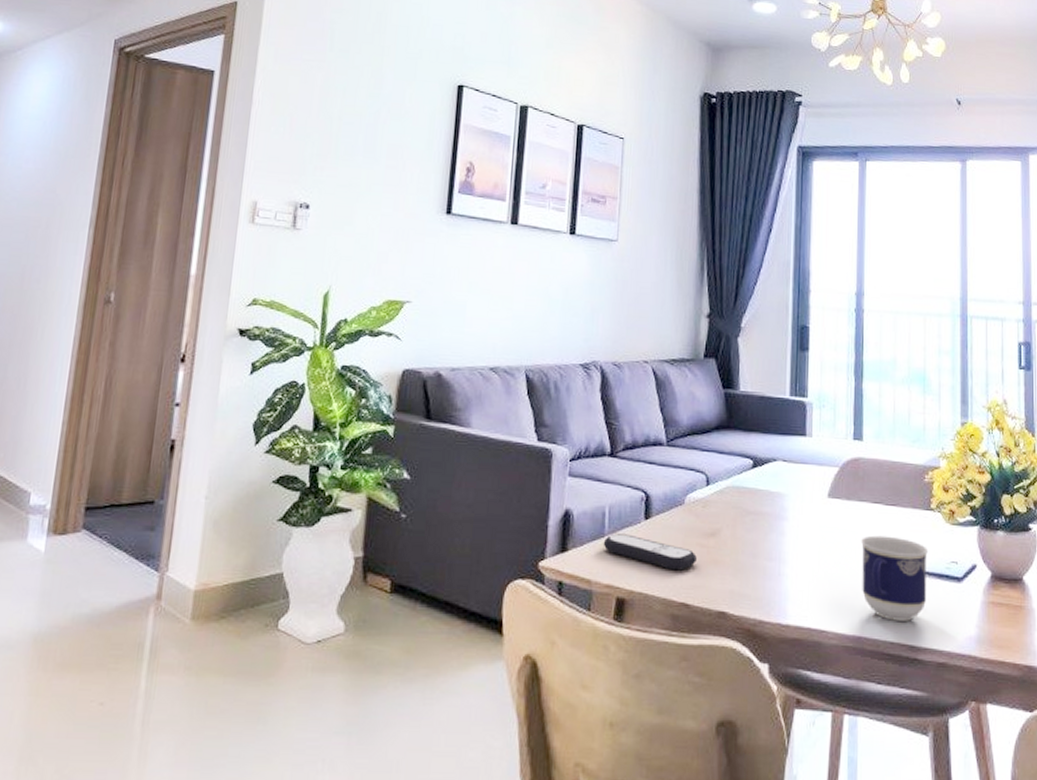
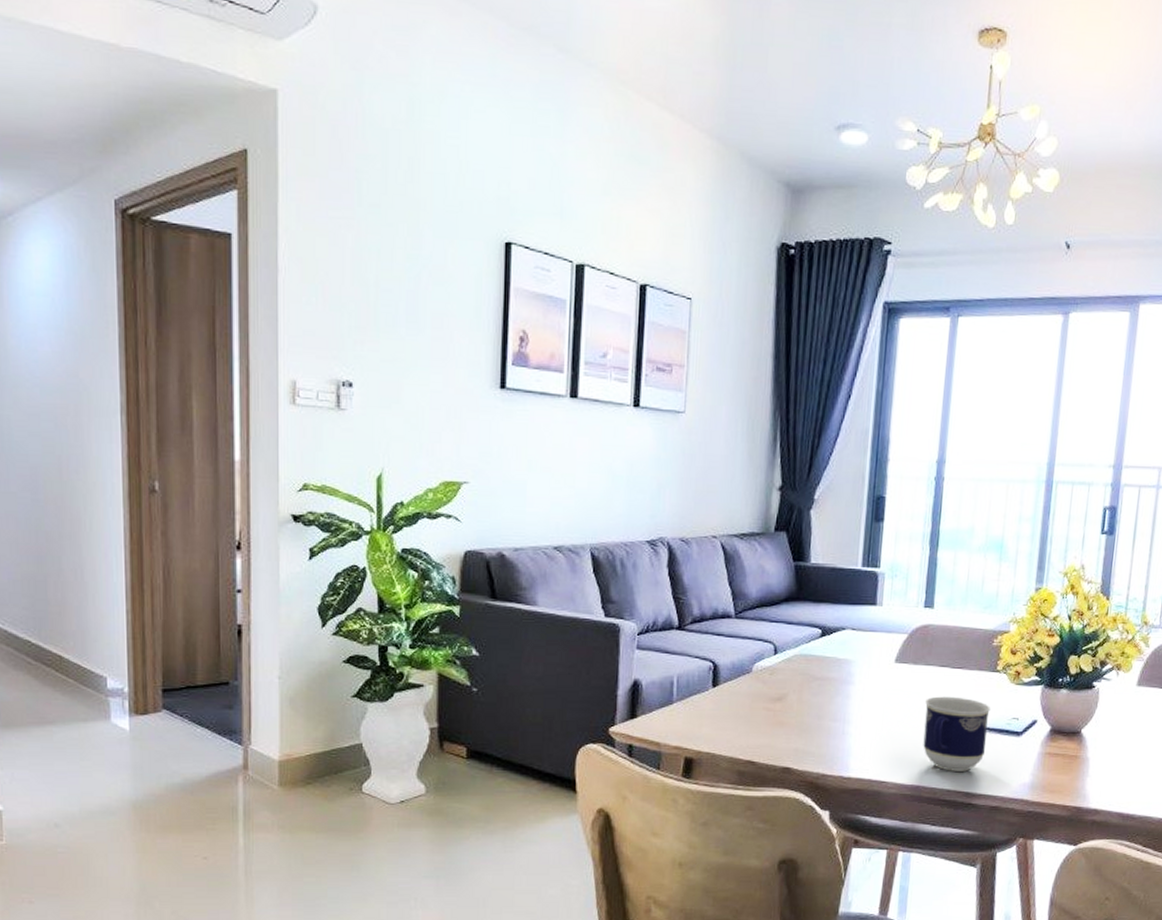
remote control: present [603,534,697,571] -> none [671,701,763,732]

